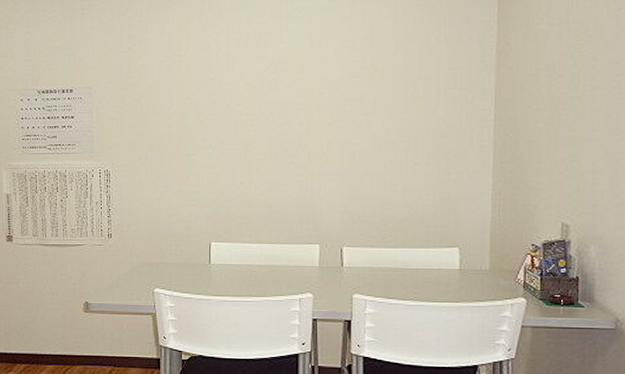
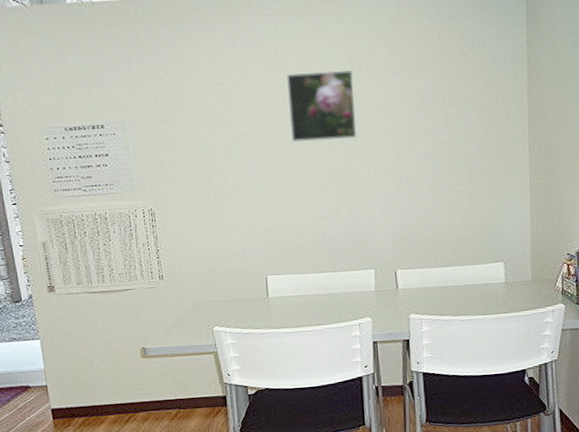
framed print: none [247,46,313,114] -> present [287,70,357,143]

